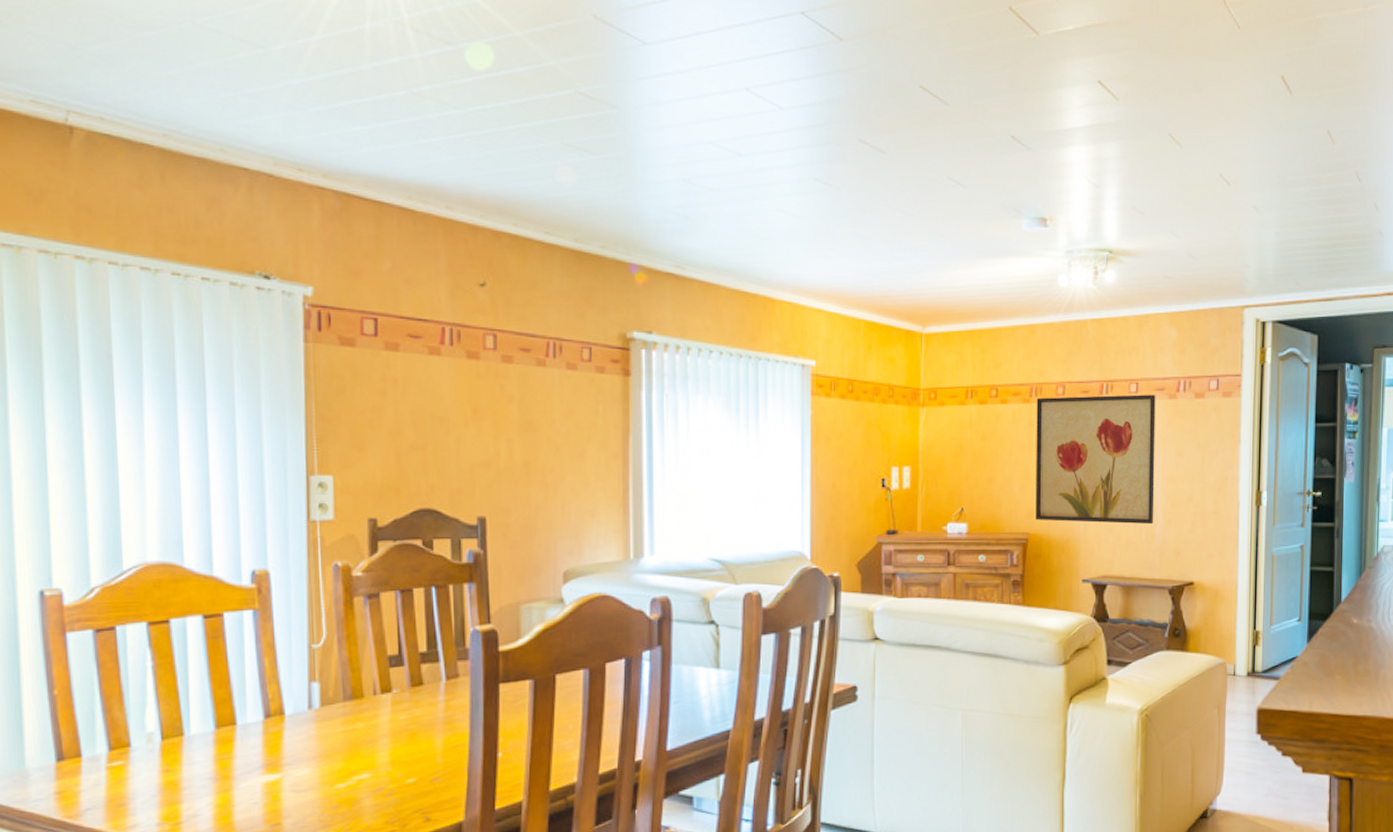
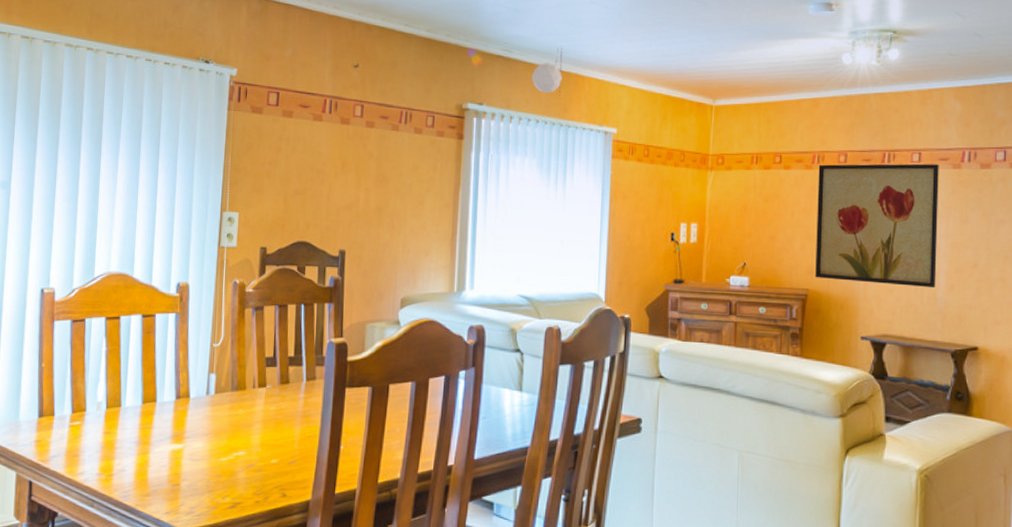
pendant lamp: none [711,262,748,322] -> present [532,46,563,96]

